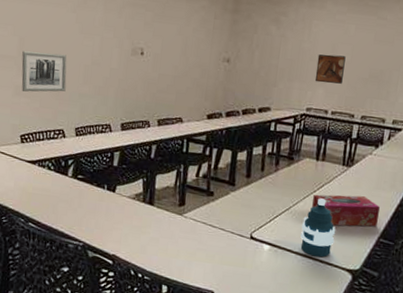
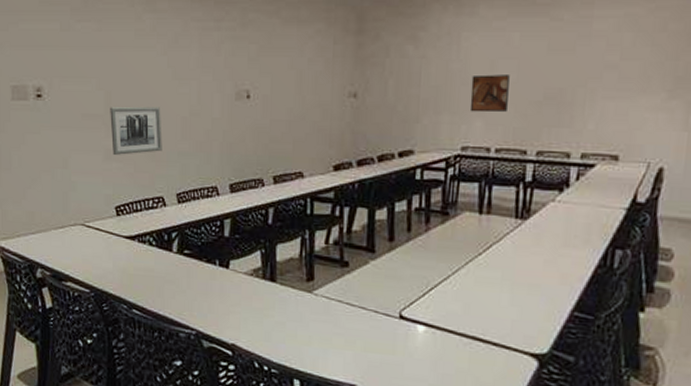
water bottle: present [300,198,336,258] -> none [465,262,512,339]
tissue box: present [312,194,380,227] -> none [478,256,571,298]

